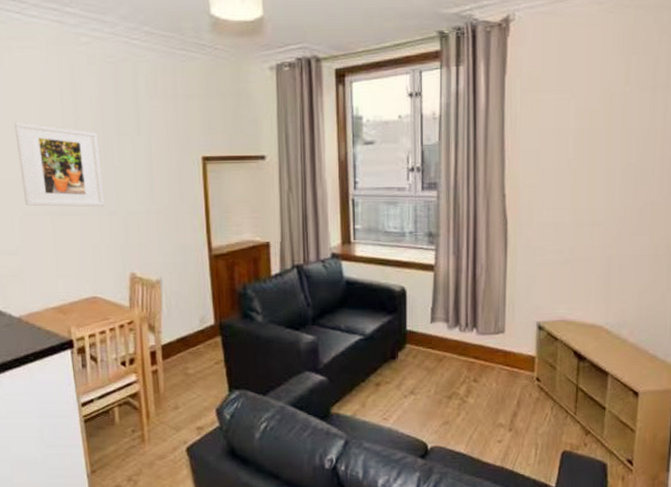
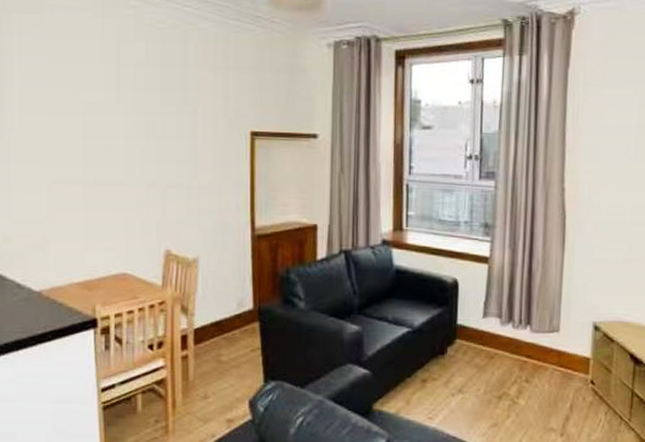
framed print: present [14,122,104,207] -> none [51,83,142,177]

